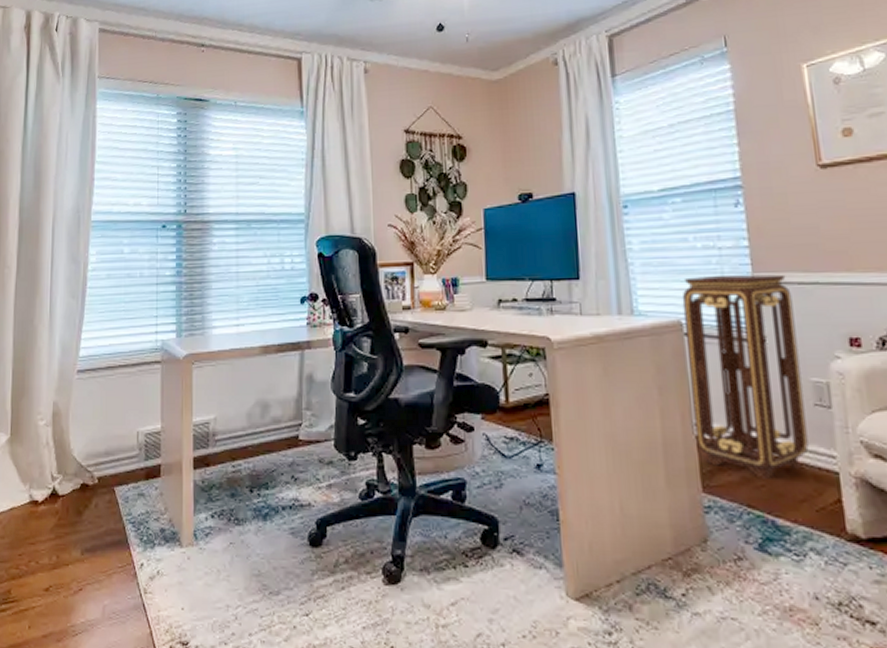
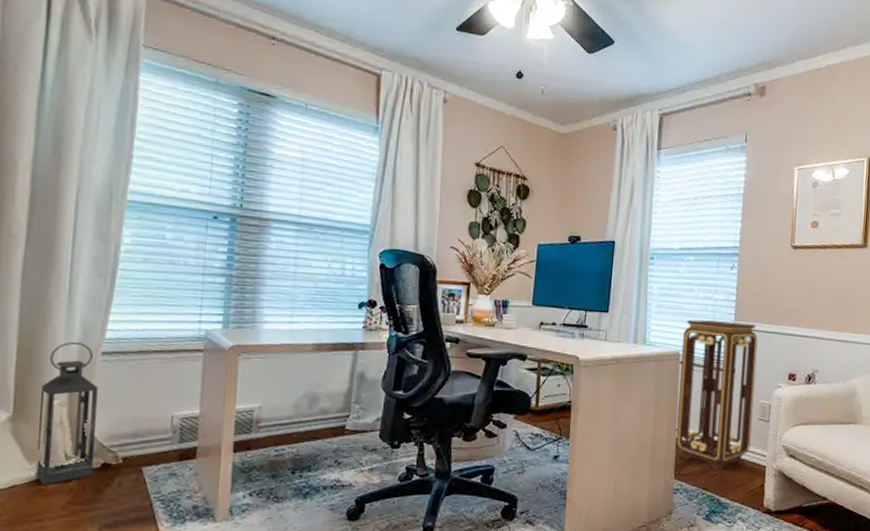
lantern: none [29,361,76,506] -> present [36,341,98,484]

